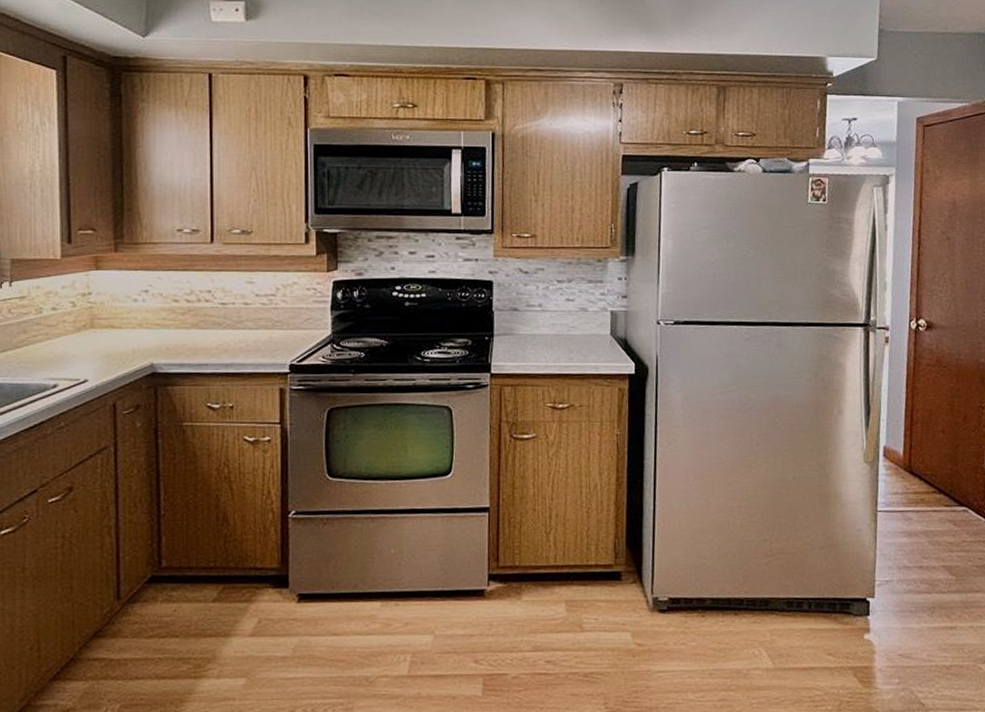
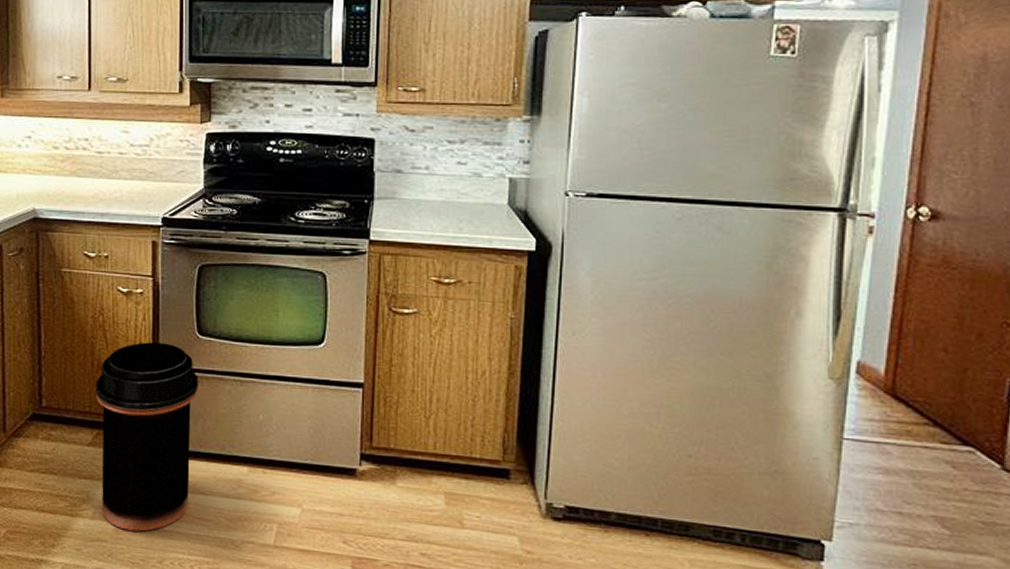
trash can: none [221,488,329,684] -> present [96,342,198,532]

